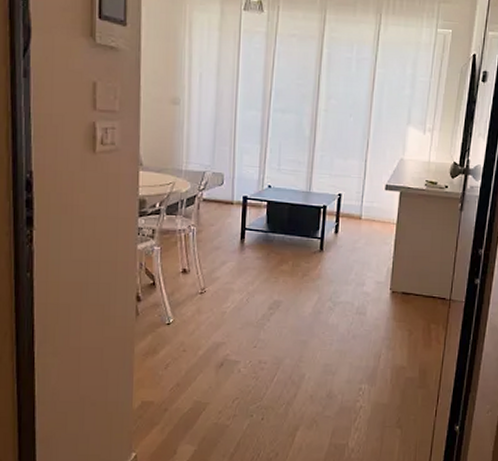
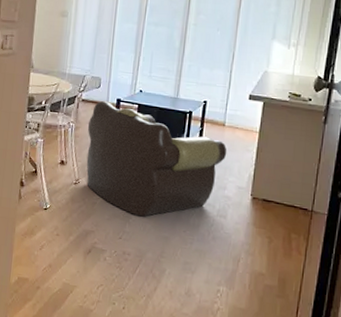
armchair: none [211,200,365,322] -> present [86,101,227,217]

